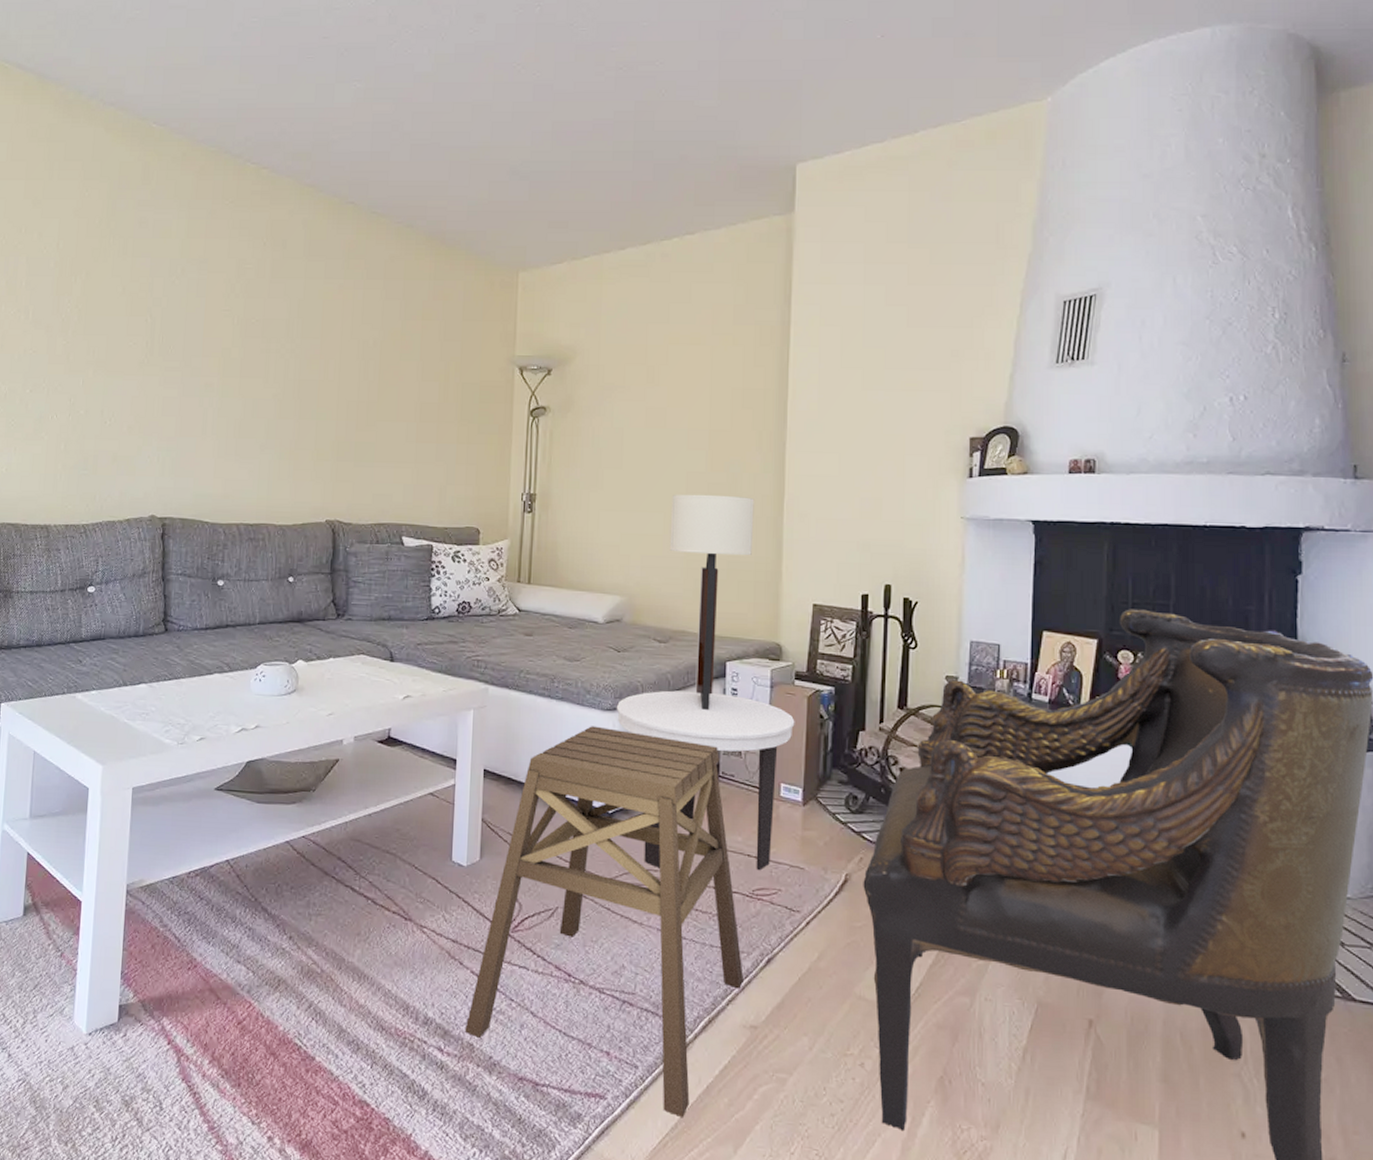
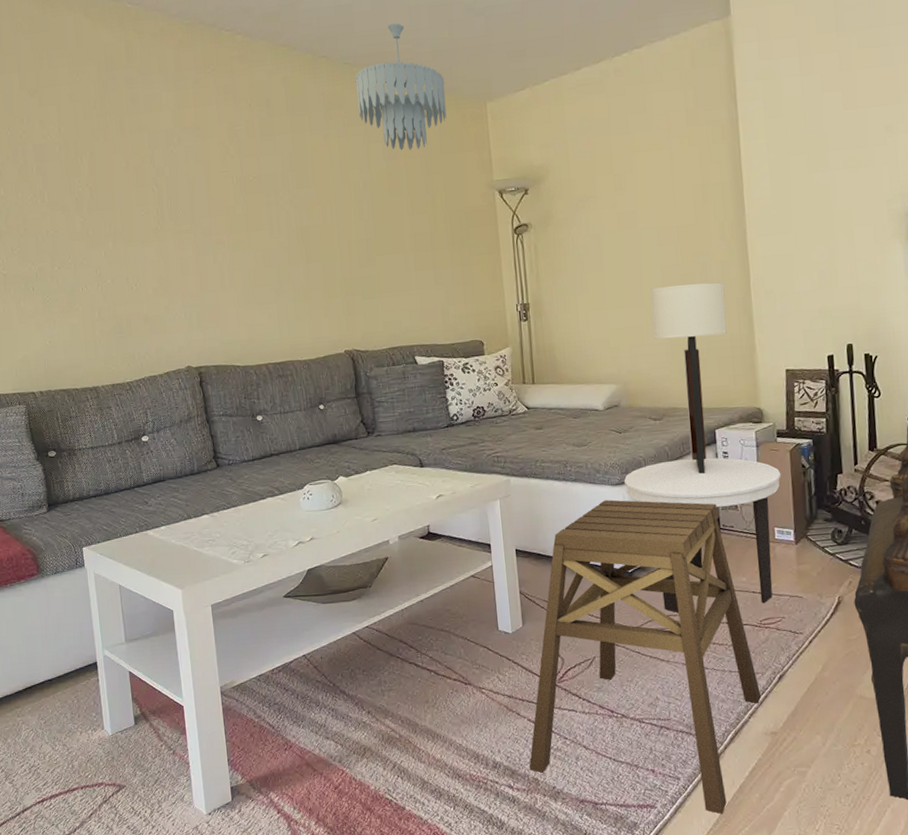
ceiling light fixture: none [379,177,477,313] -> present [355,23,447,151]

